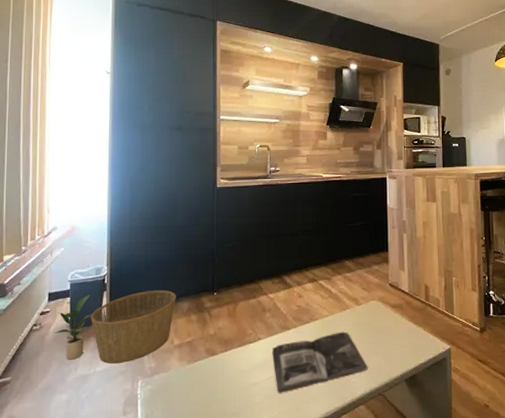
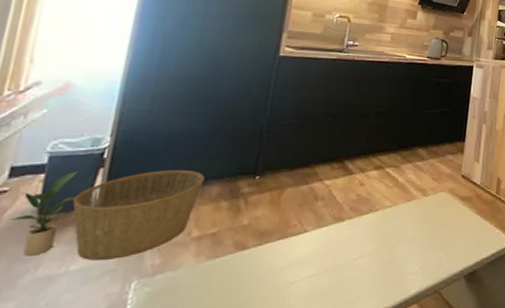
magazine: present [272,331,368,393] -> none [317,224,427,293]
kettle: none [340,154,360,176] -> present [426,37,449,61]

